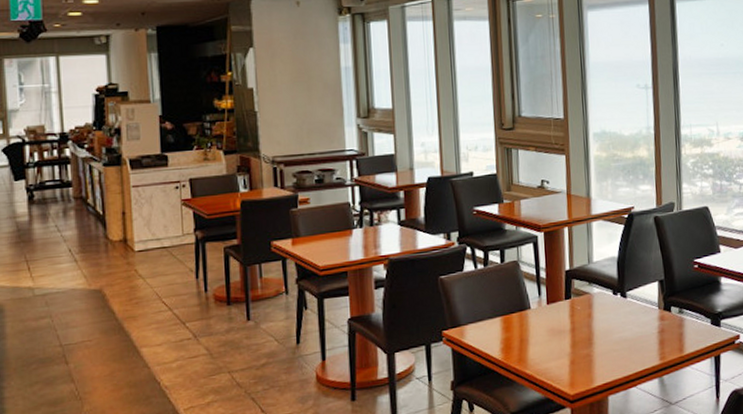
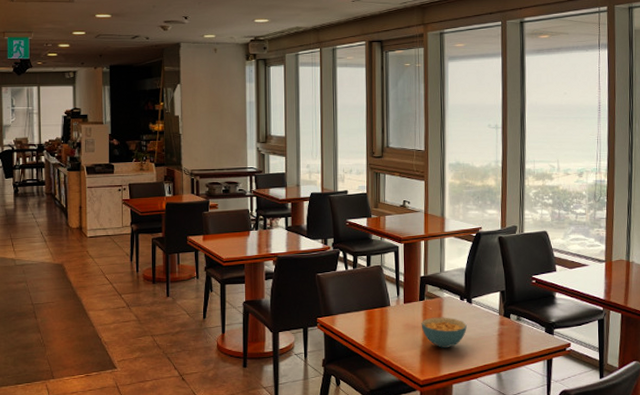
cereal bowl: none [568,316,622,354] -> present [421,317,467,348]

